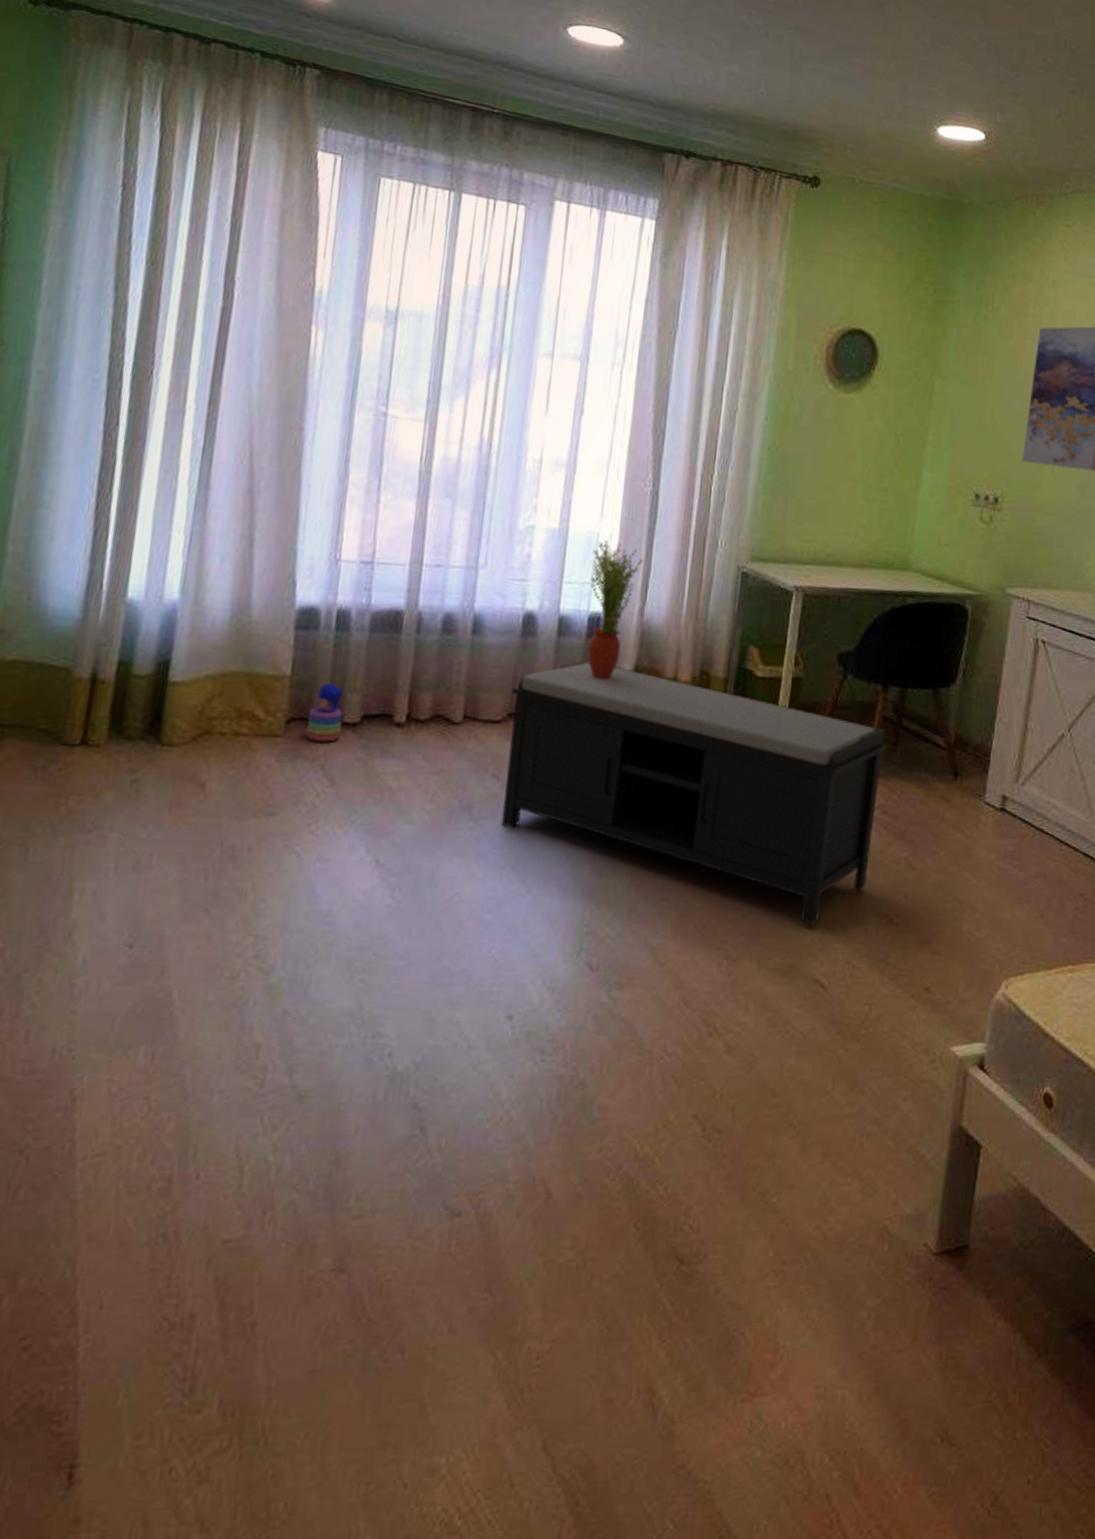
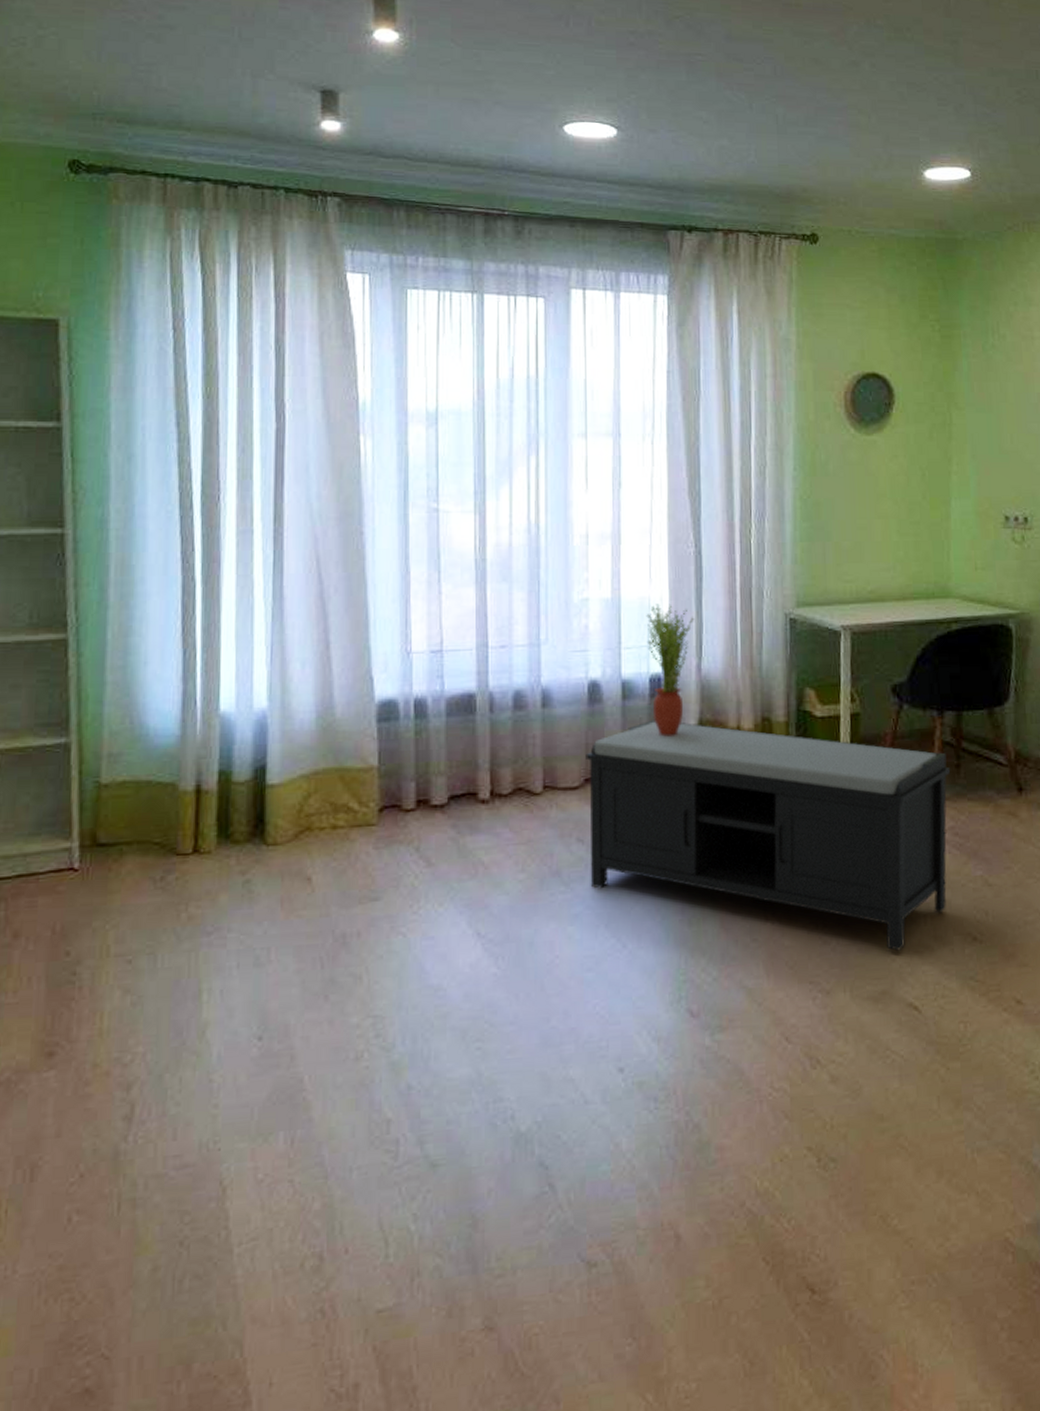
stacking toy: present [306,682,344,742] -> none [399,768,431,826]

